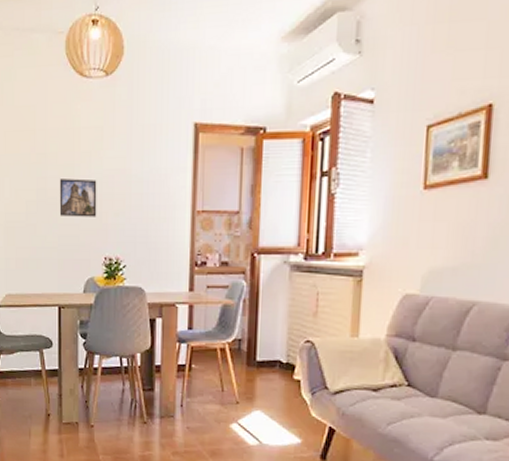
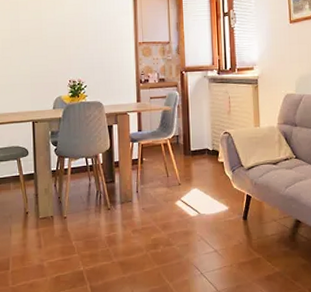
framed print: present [59,178,97,217] -> none [30,21,61,51]

